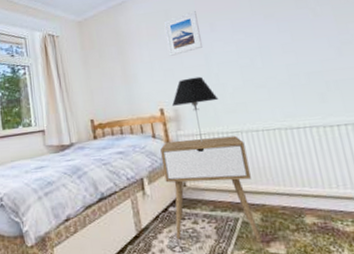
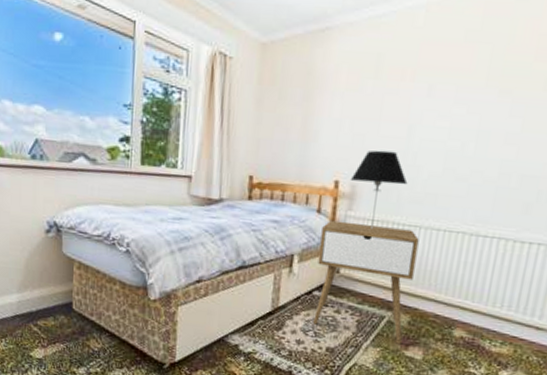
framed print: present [163,10,202,56] -> none [365,62,417,118]

